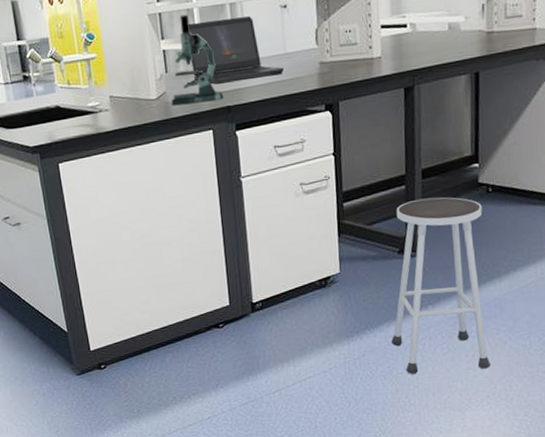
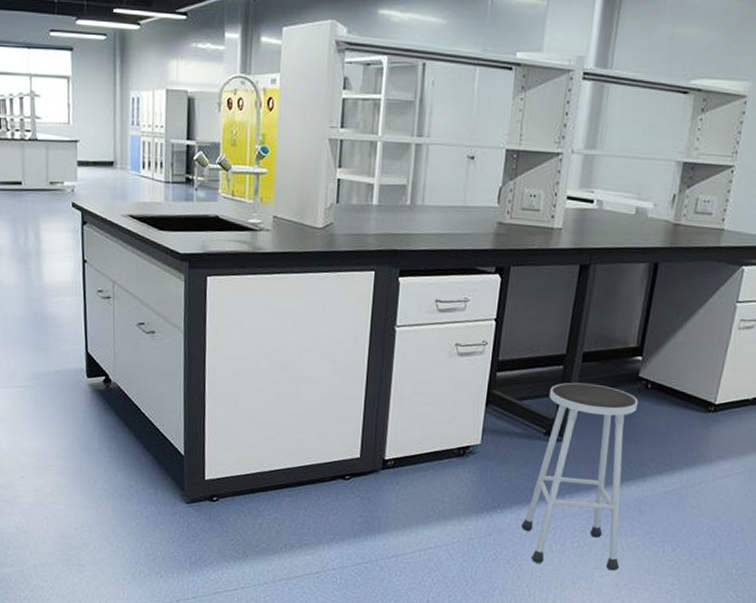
microscope: present [171,14,224,106] -> none [336,146,393,242]
laptop computer: present [188,16,285,84] -> none [364,157,461,228]

